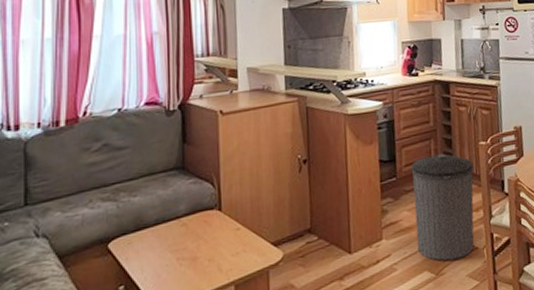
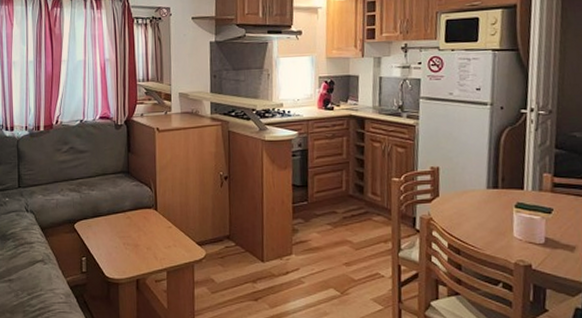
trash can: present [411,153,474,261] -> none [322,185,385,283]

